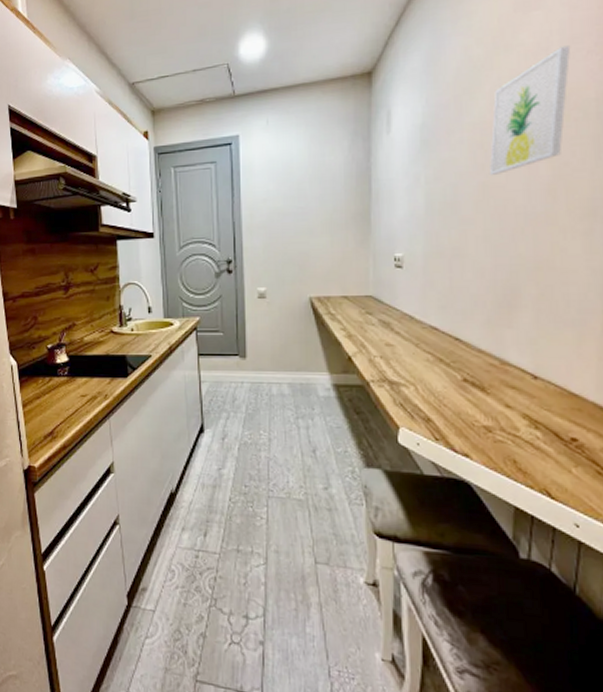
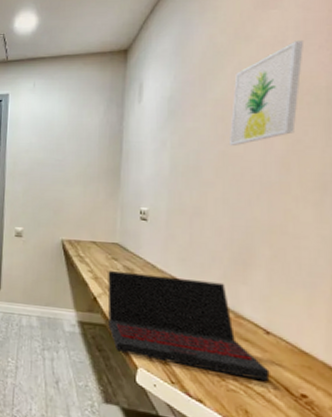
laptop: none [362,325,539,429] -> present [107,270,270,382]

